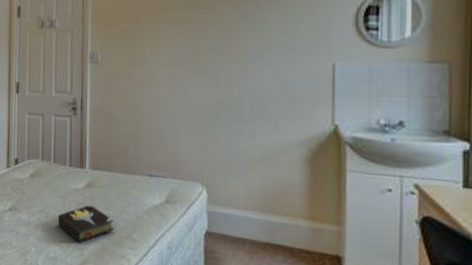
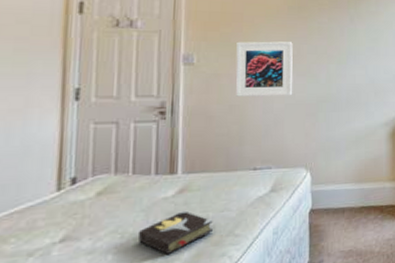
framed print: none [133,37,190,99] -> present [235,41,293,97]

